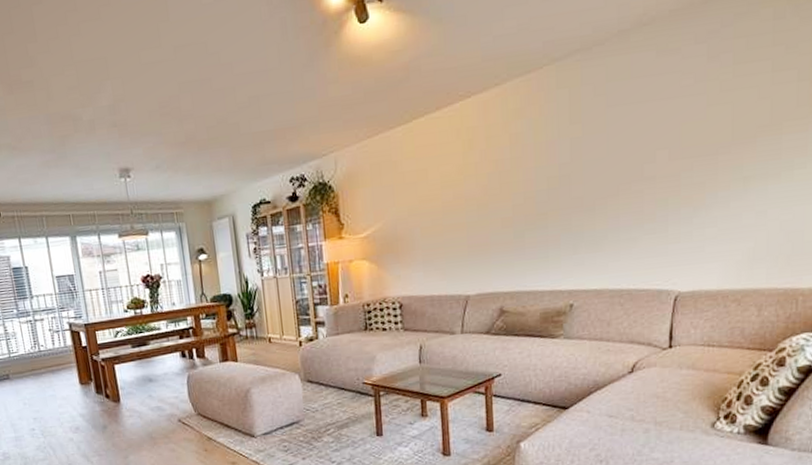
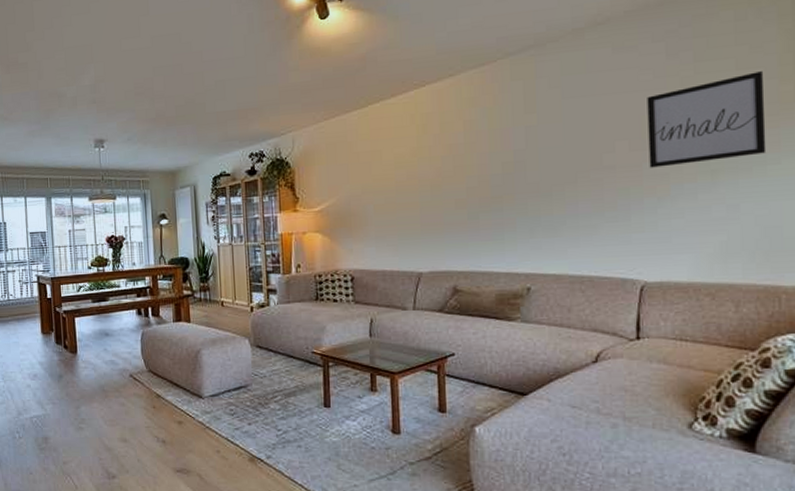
wall art: none [687,73,797,177] -> present [647,71,767,168]

